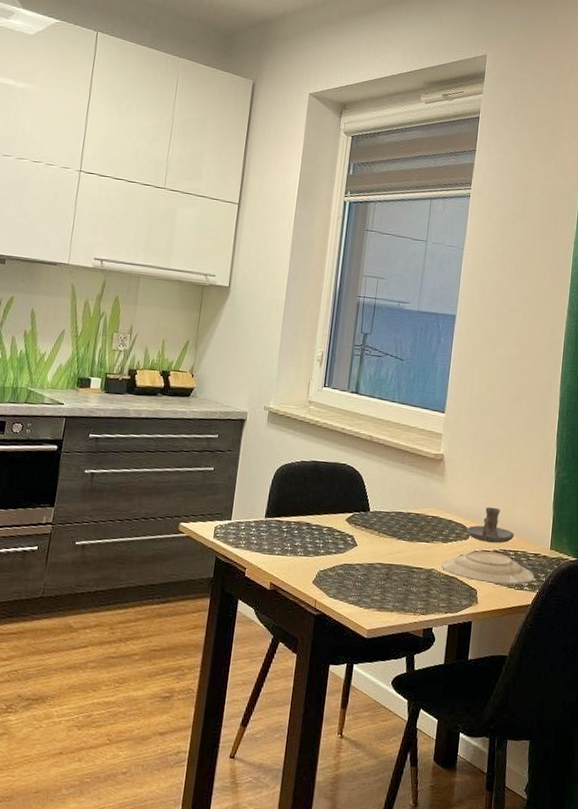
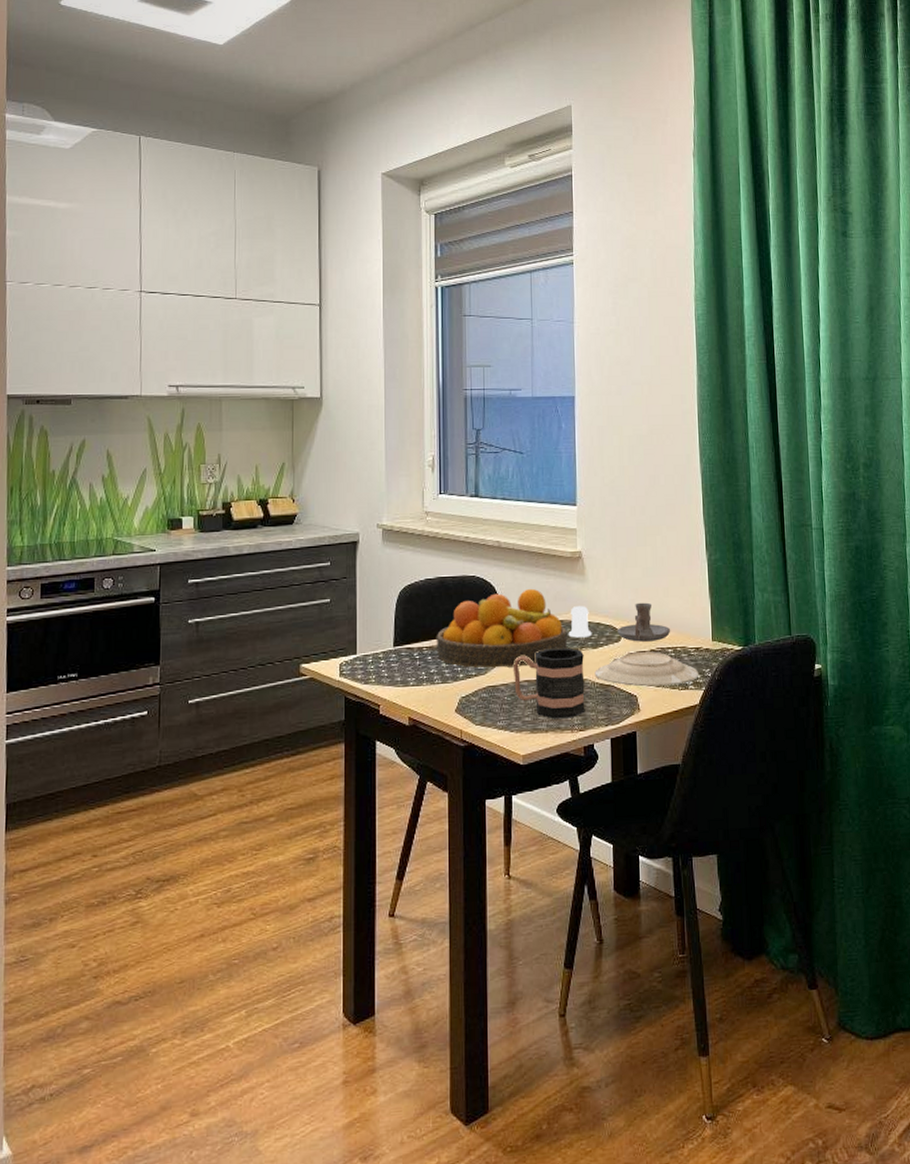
fruit bowl: none [302,481,422,551] -> present [436,588,568,668]
mug: none [368,537,434,601] -> present [513,647,585,718]
salt shaker: none [422,503,444,532] -> present [568,606,592,638]

